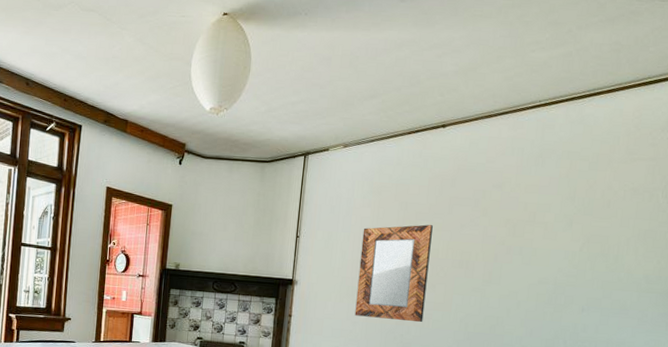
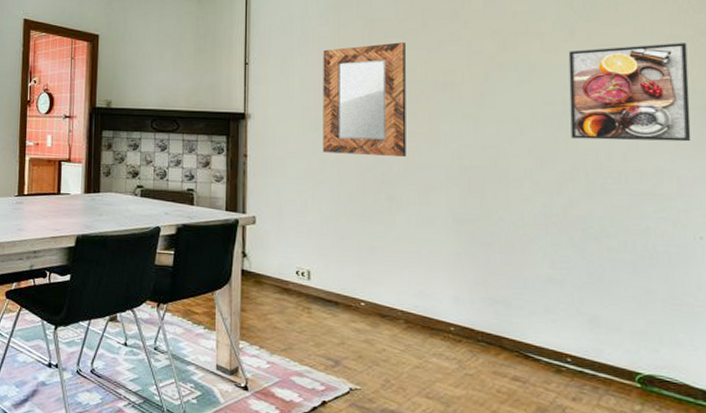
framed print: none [557,237,660,319] -> present [568,43,691,142]

